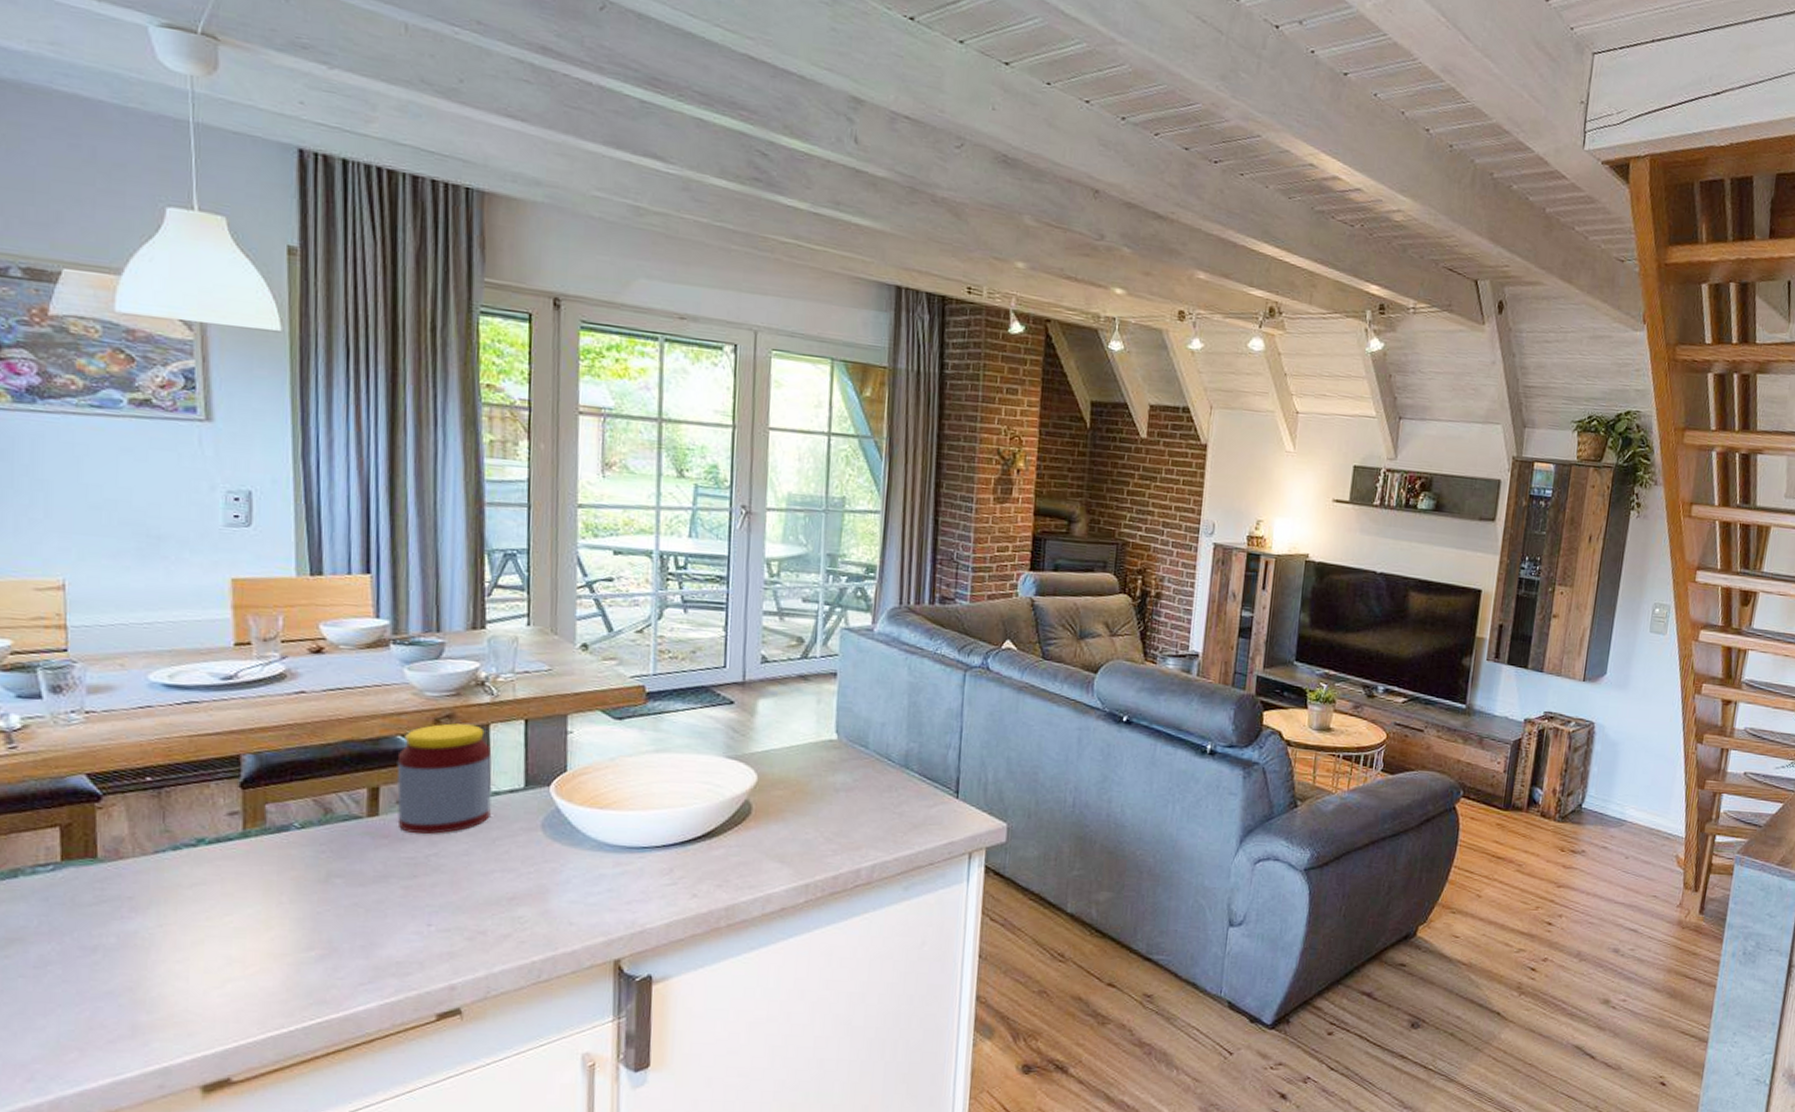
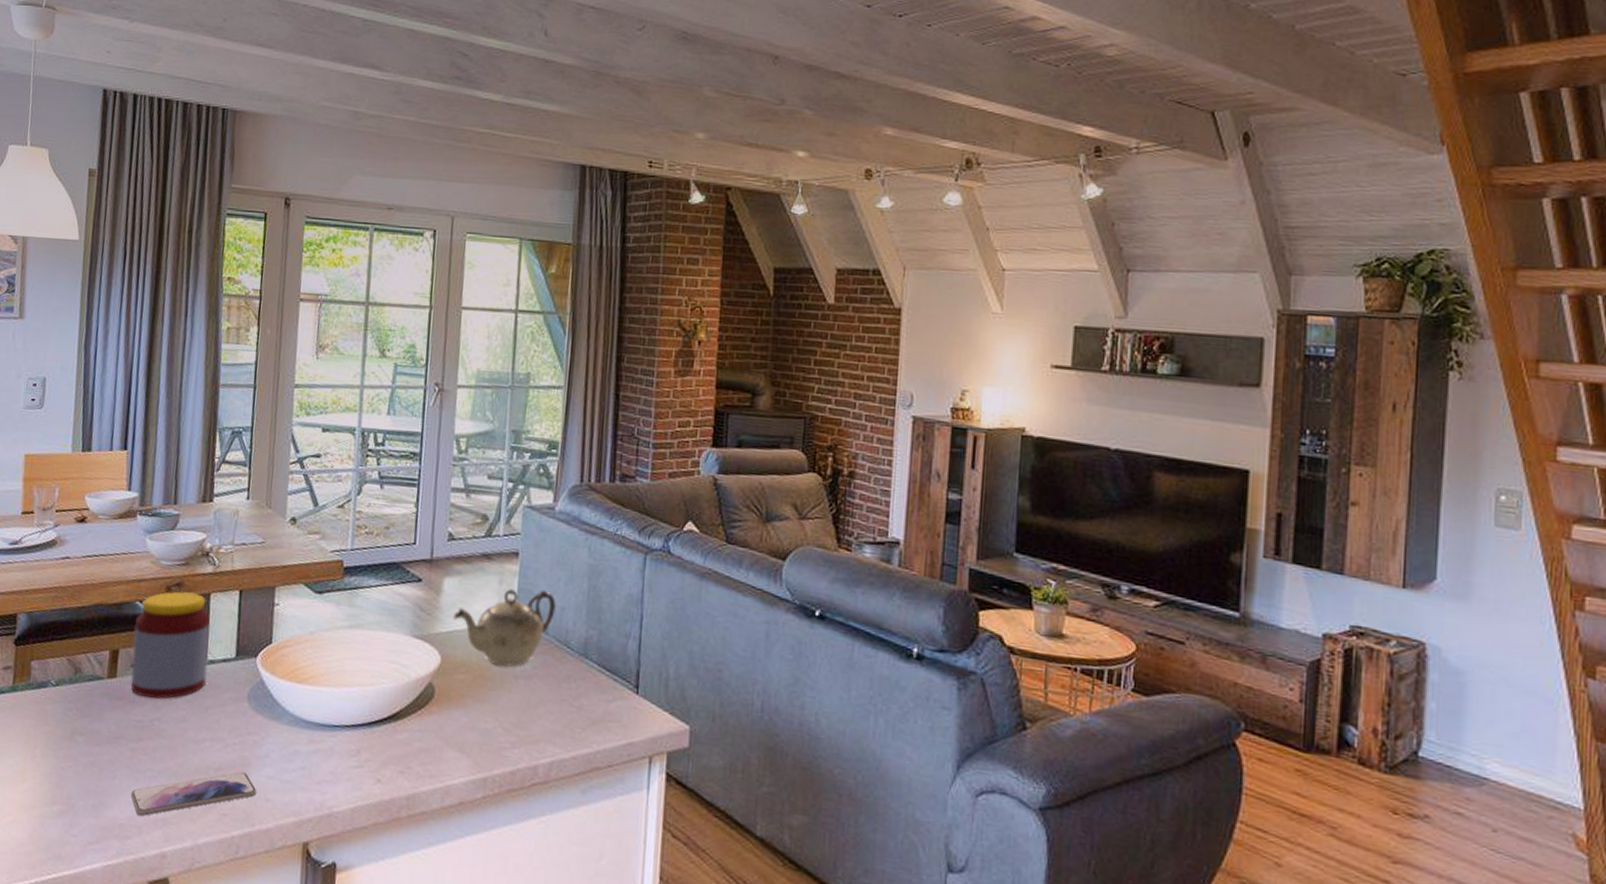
smartphone: none [407,899,559,951] -> present [130,771,257,816]
teapot: none [768,707,876,781] -> present [452,589,556,667]

